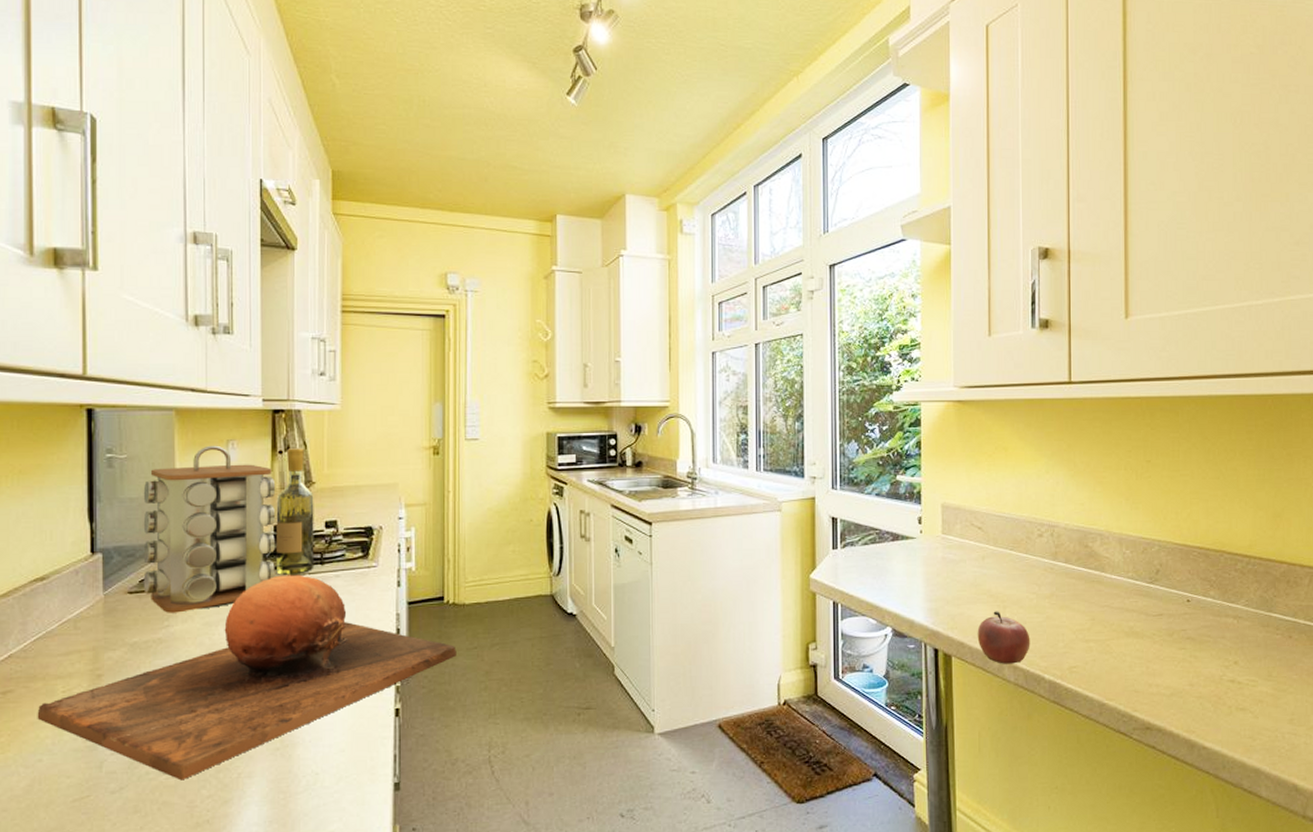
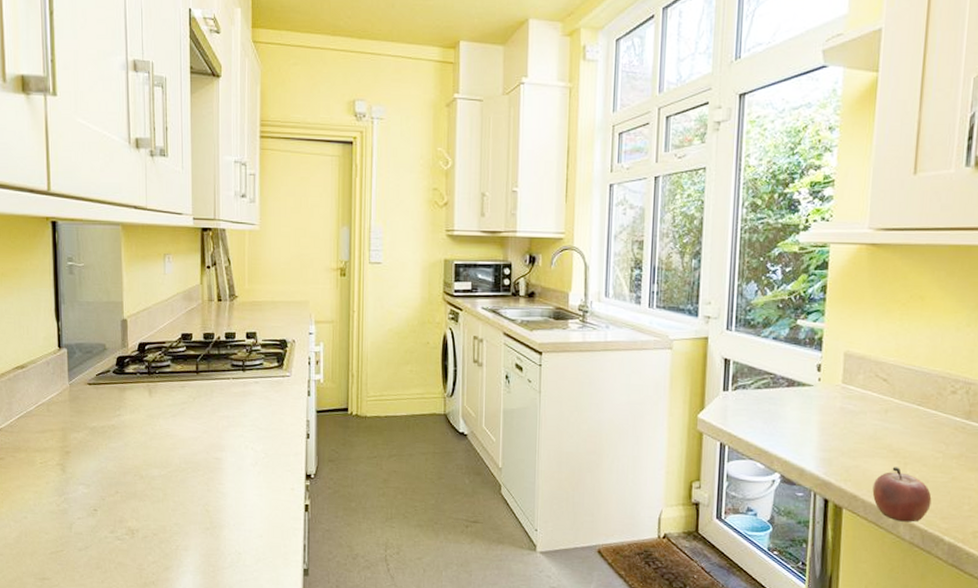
chopping board: present [37,574,457,781] -> none [22,378,358,546]
spice rack: present [143,445,276,613] -> none [97,258,205,405]
bottle: present [276,448,314,575] -> none [205,264,237,379]

